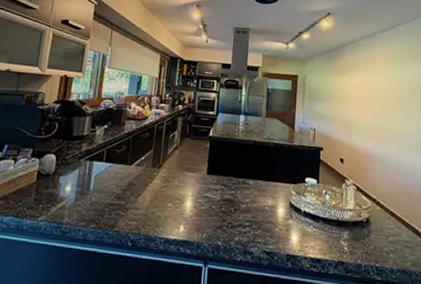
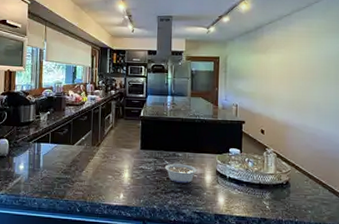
legume: none [232,188,269,217] -> present [163,161,198,184]

